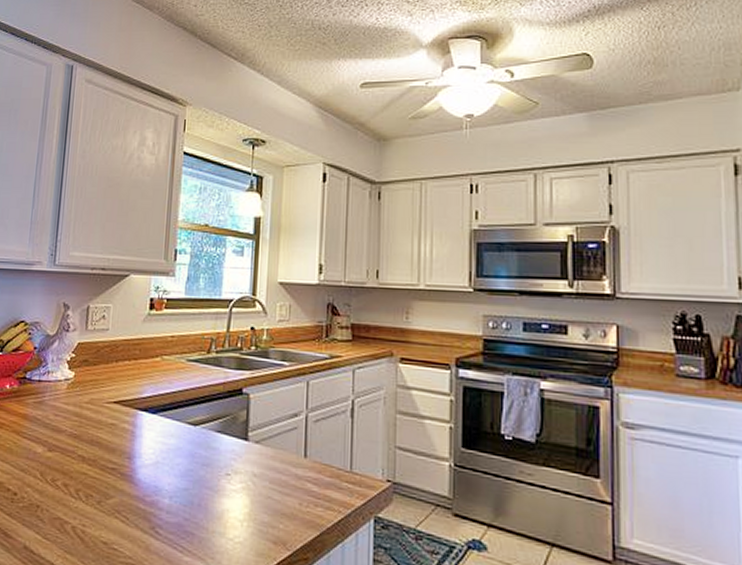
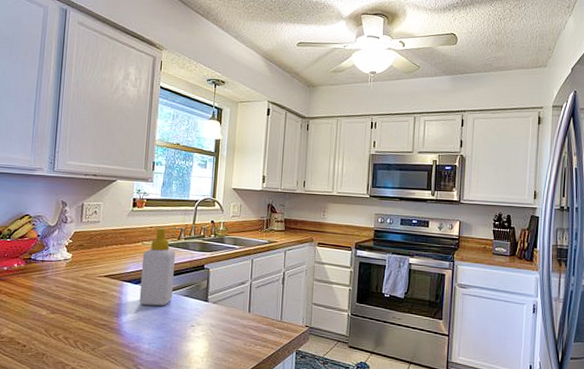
soap bottle: none [157,336,204,445] -> present [139,227,175,306]

